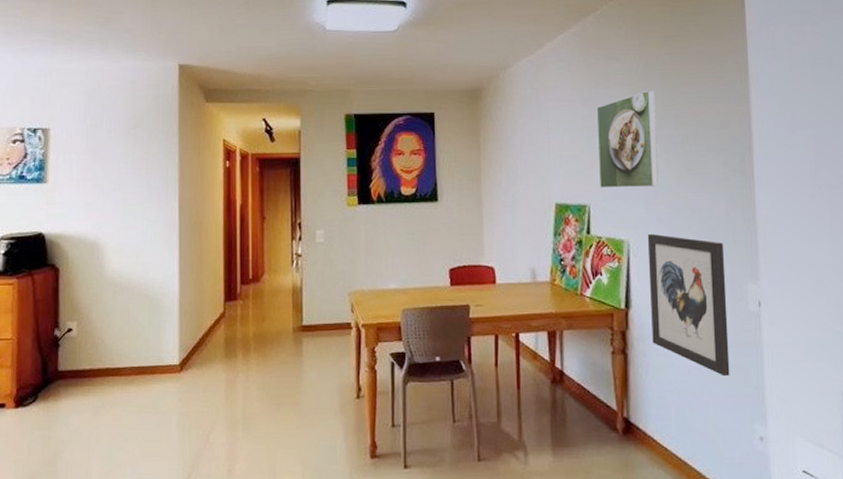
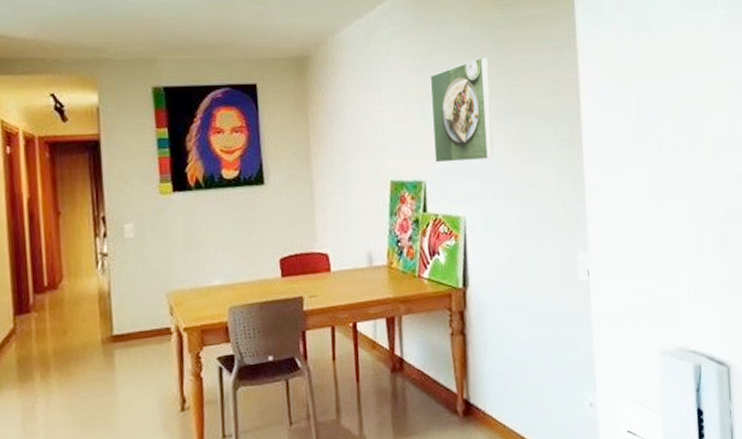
wall art: present [647,233,730,377] -> none [483,208,563,348]

